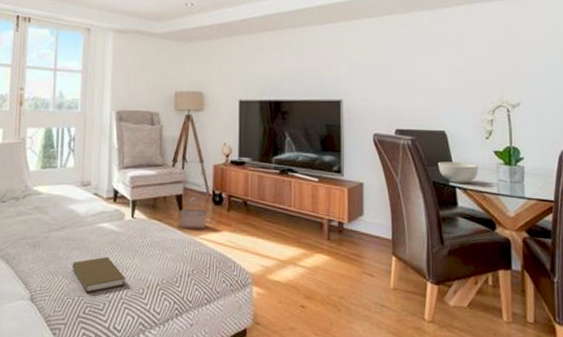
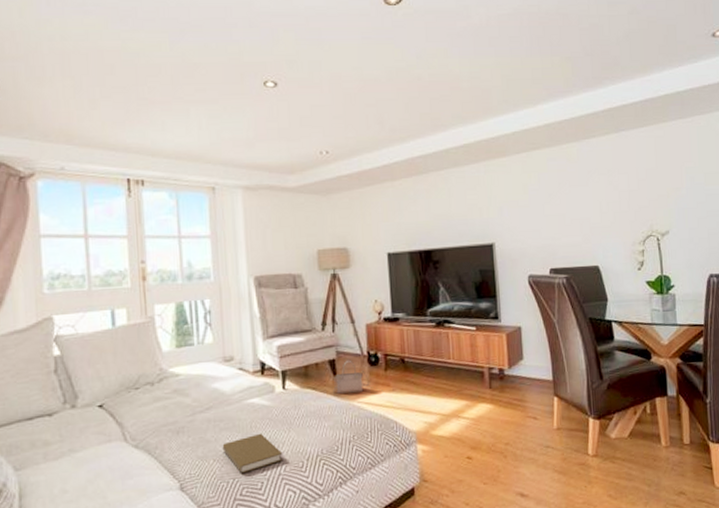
bowl: present [437,161,478,184] -> none [593,295,632,318]

